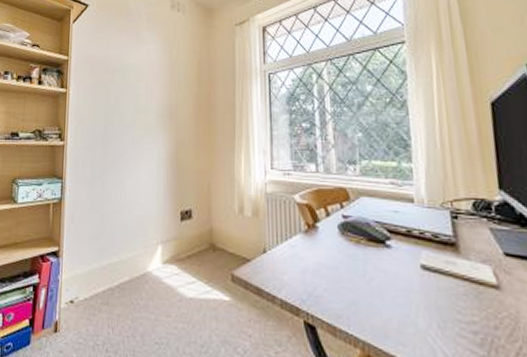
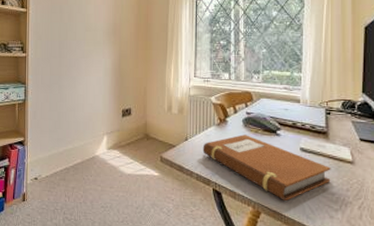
notebook: none [287,245,470,341] -> present [202,134,331,201]

